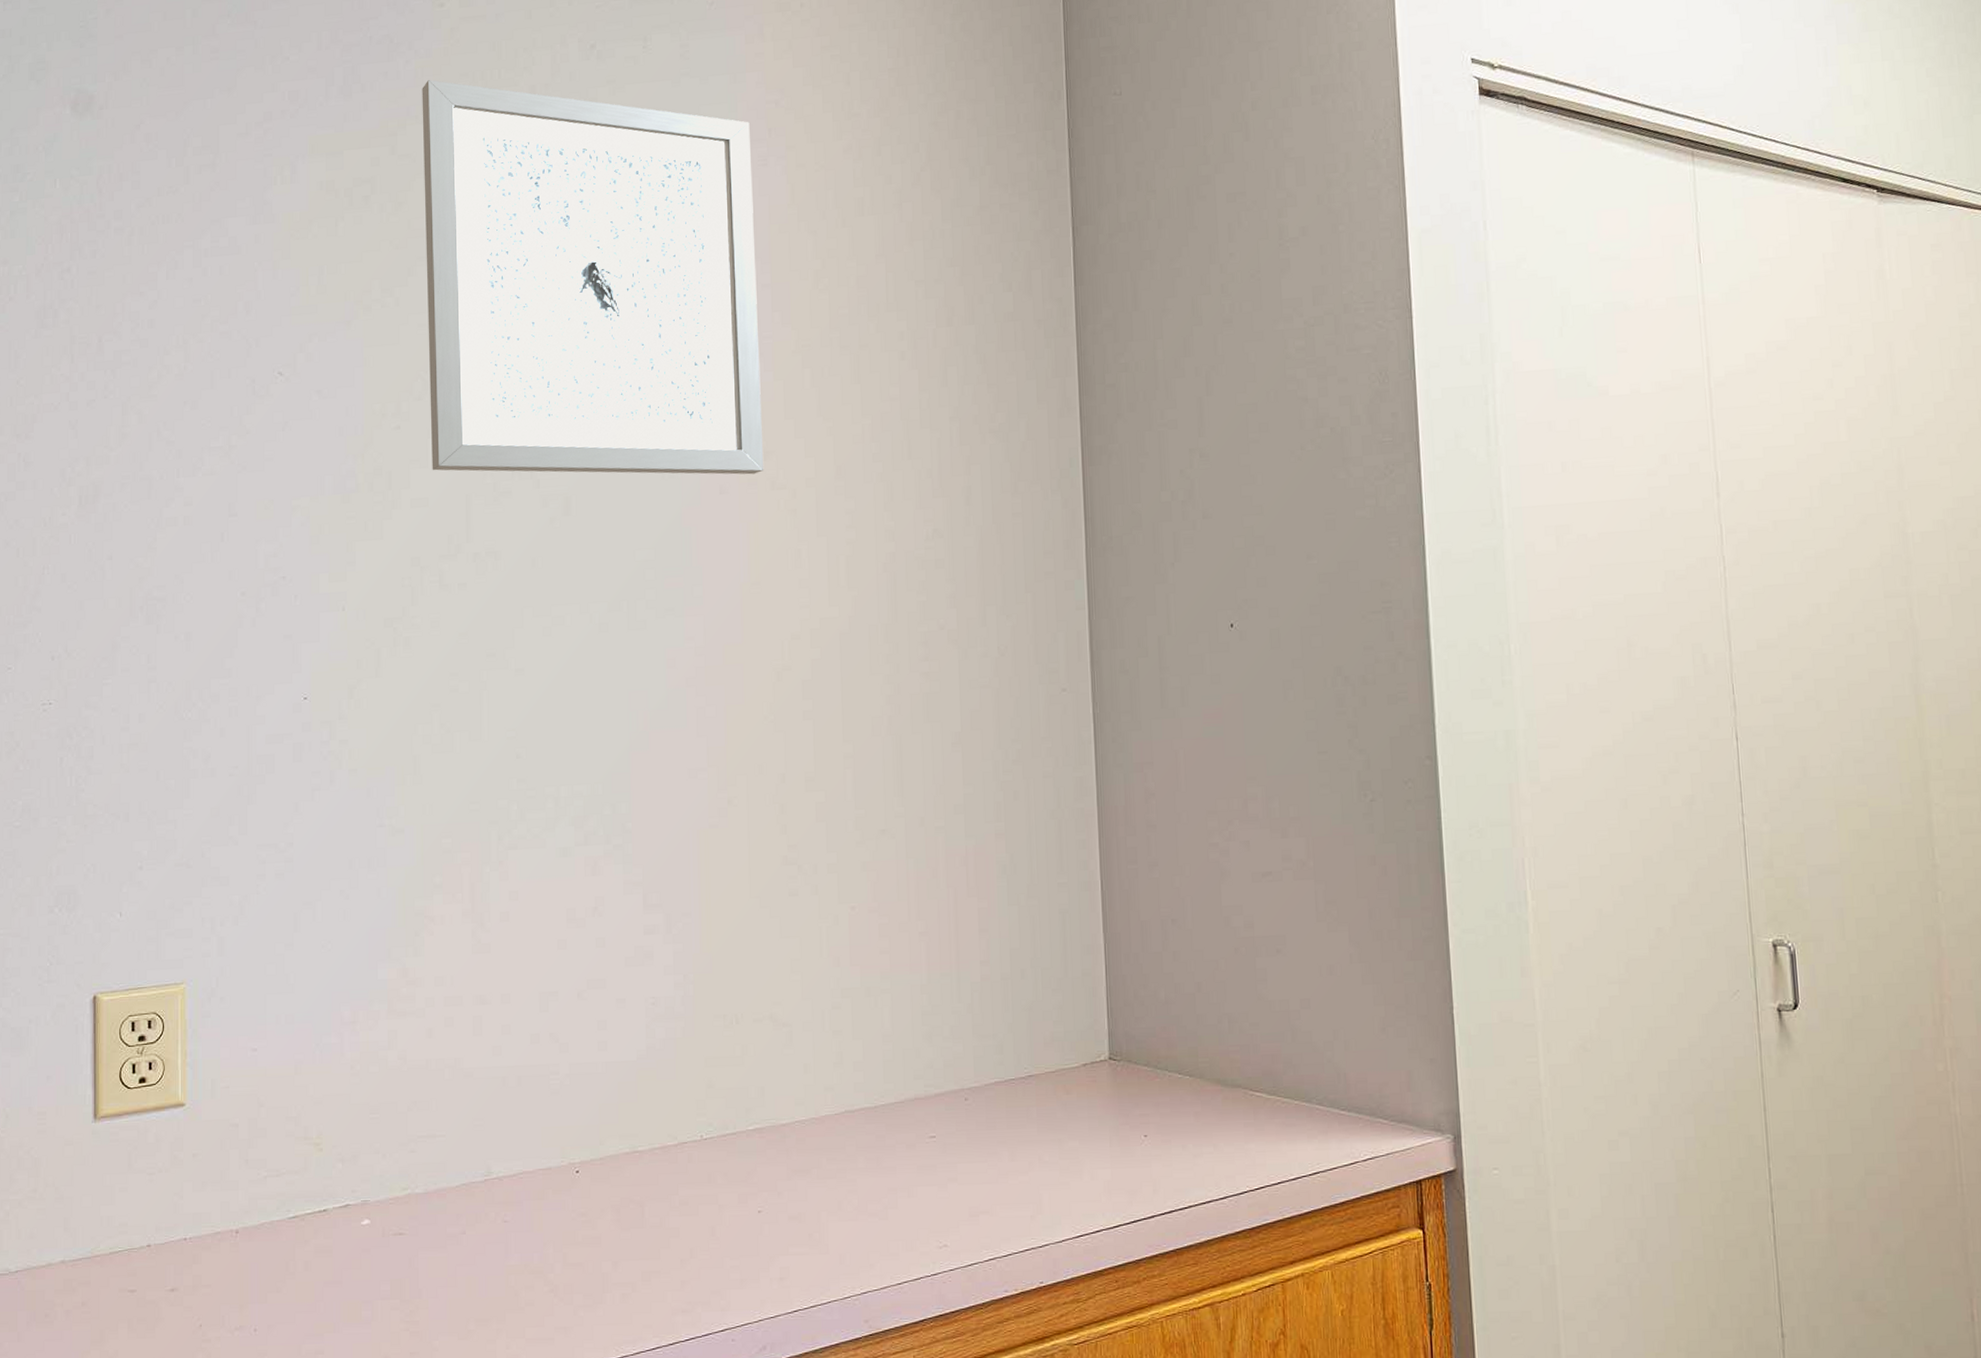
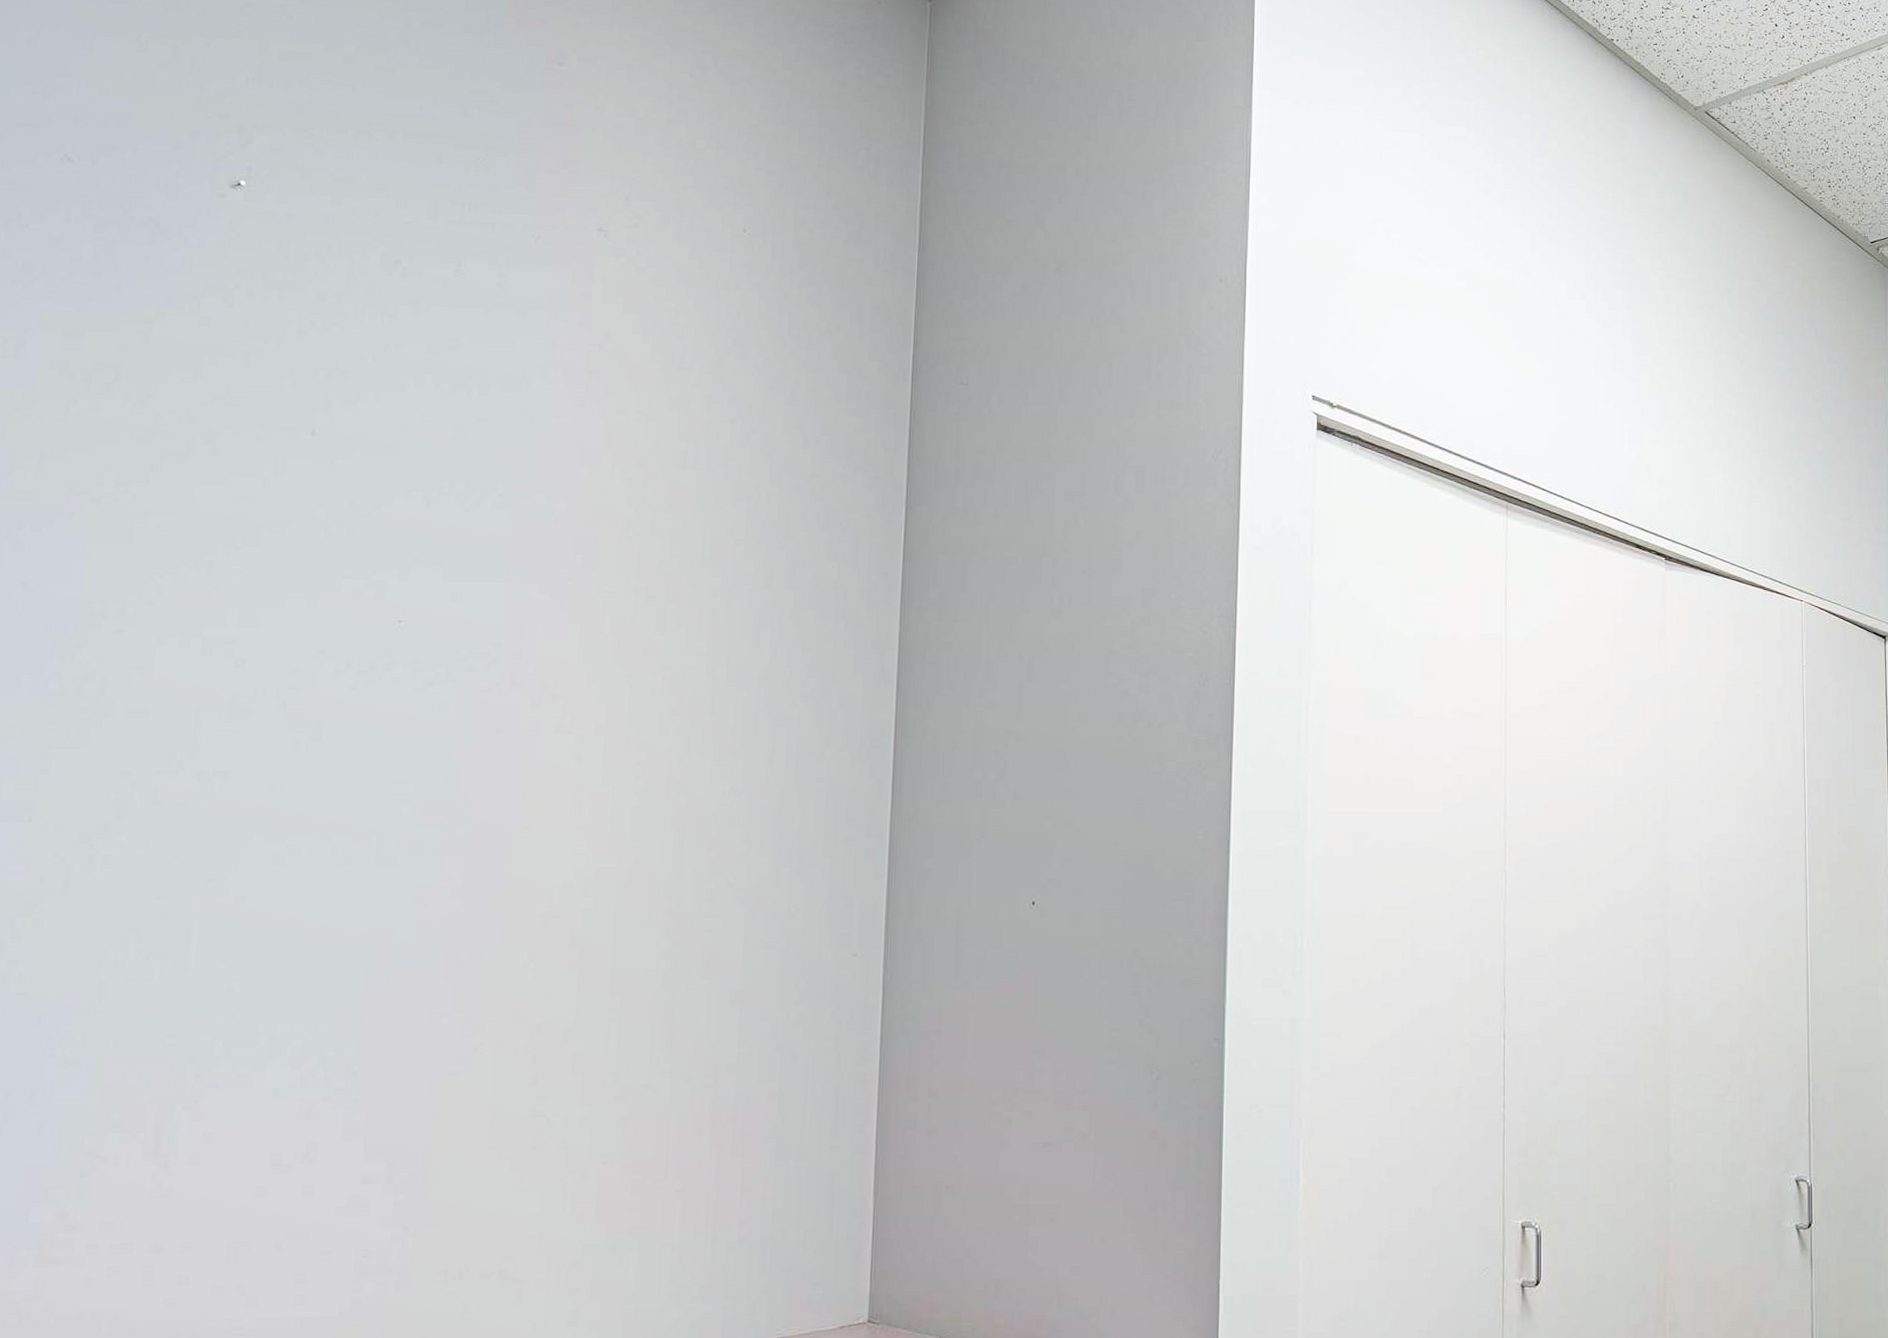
wall art: present [422,80,764,475] -> none [157,271,569,716]

